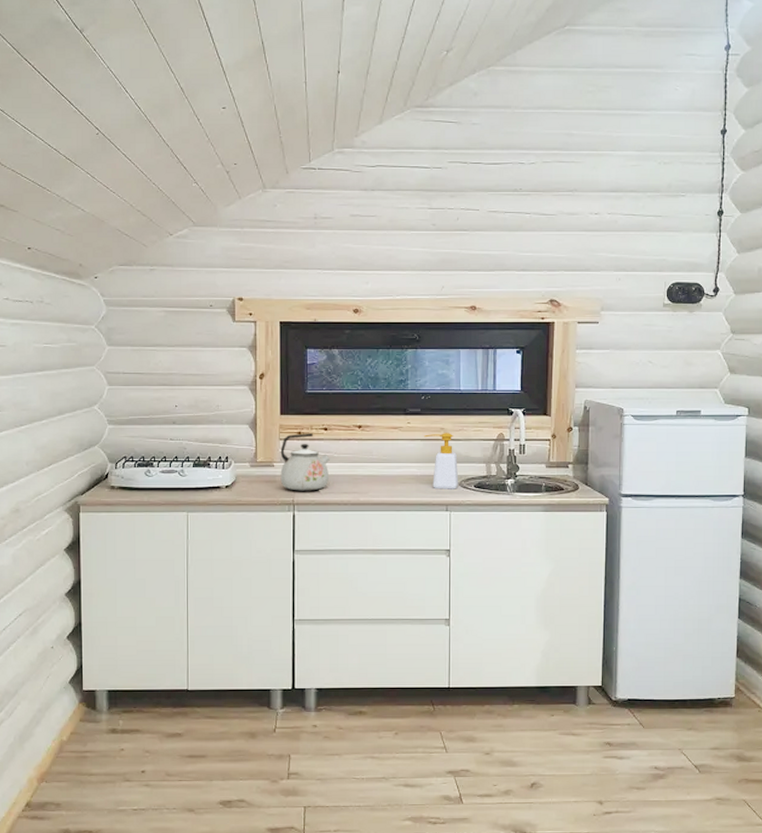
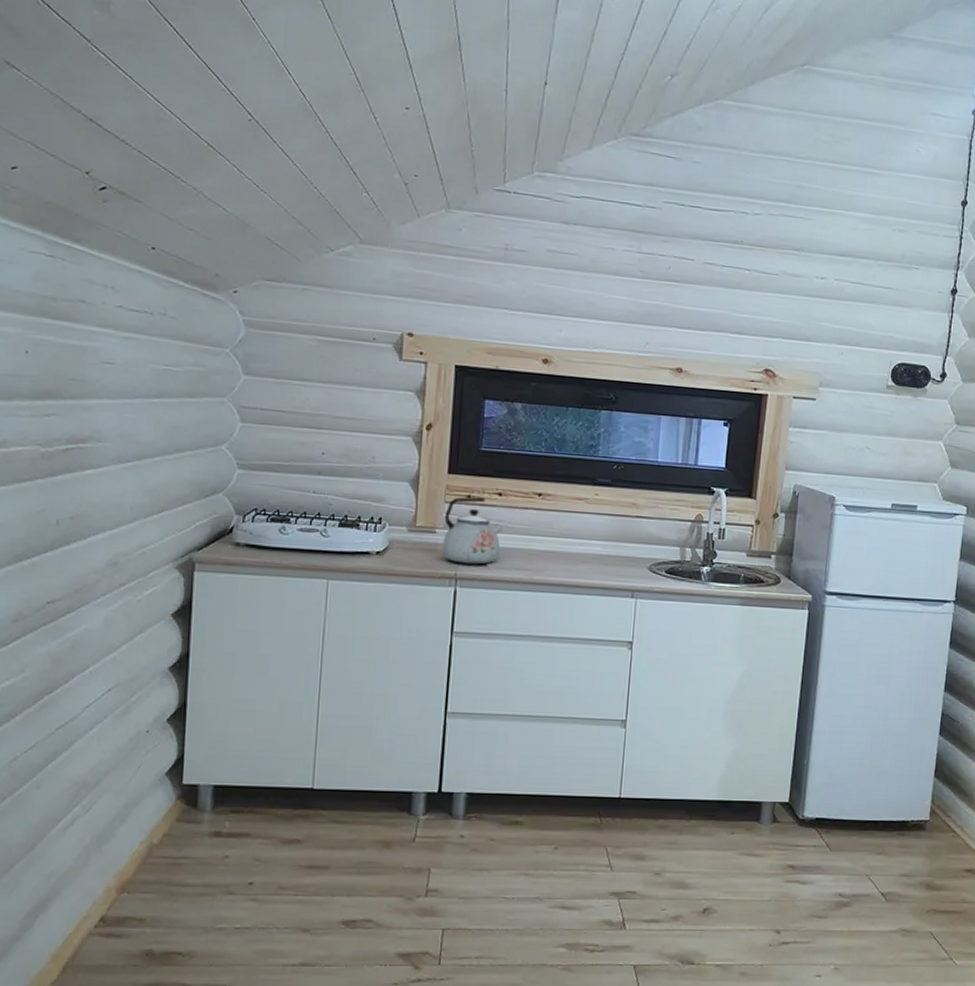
soap bottle: present [424,433,459,489] -> none [613,509,649,574]

